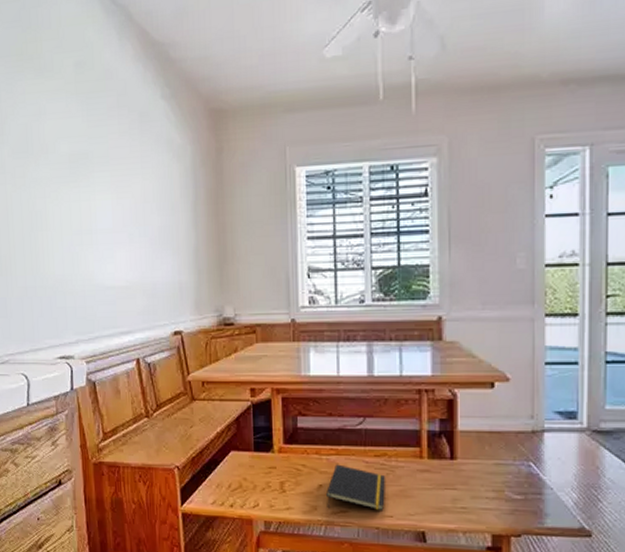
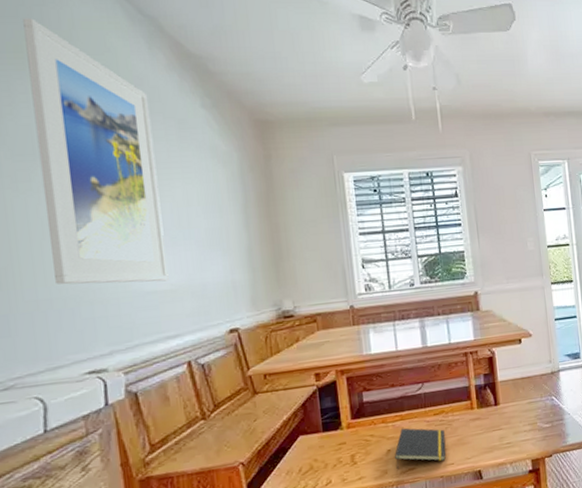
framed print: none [24,20,125,278] -> present [23,18,169,285]

